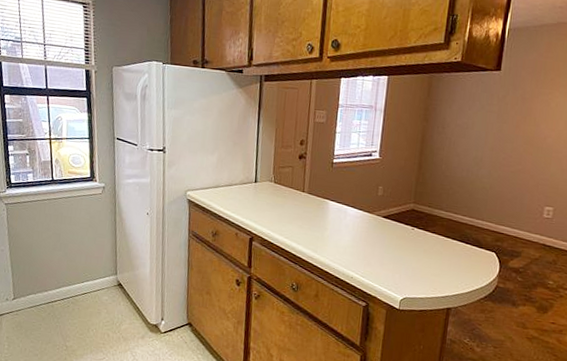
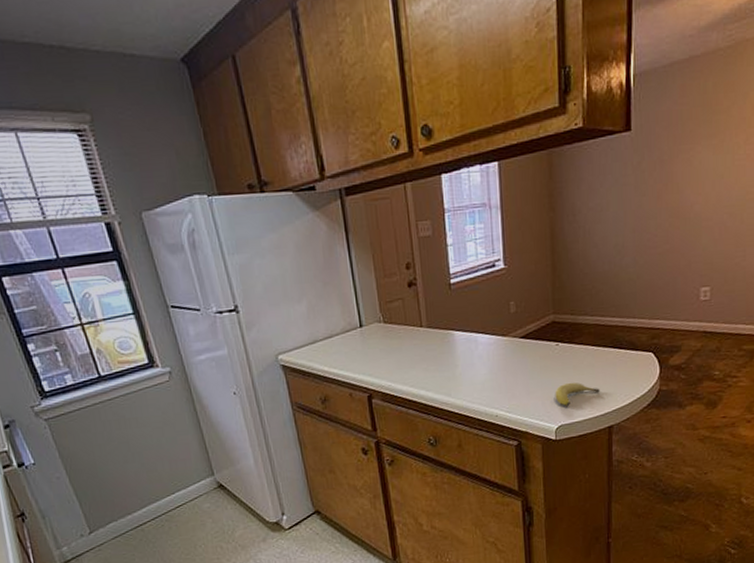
fruit: none [404,262,444,283] -> present [555,382,600,406]

